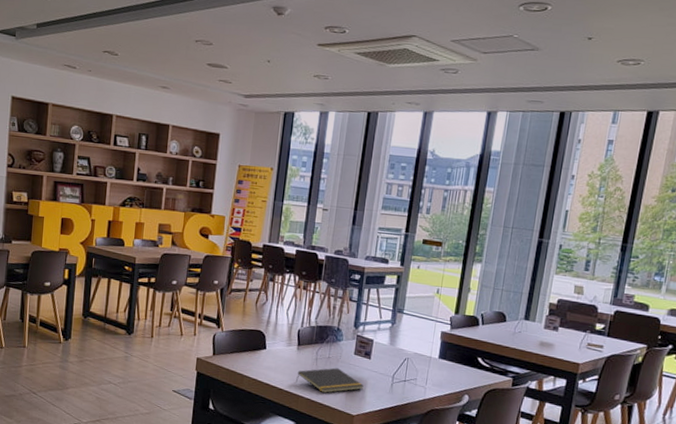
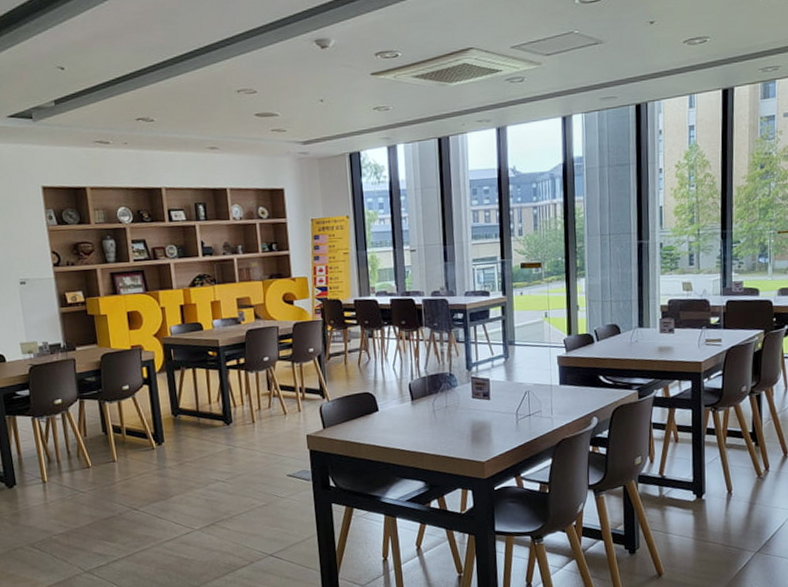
notepad: present [296,368,364,394] -> none [416,416,488,446]

